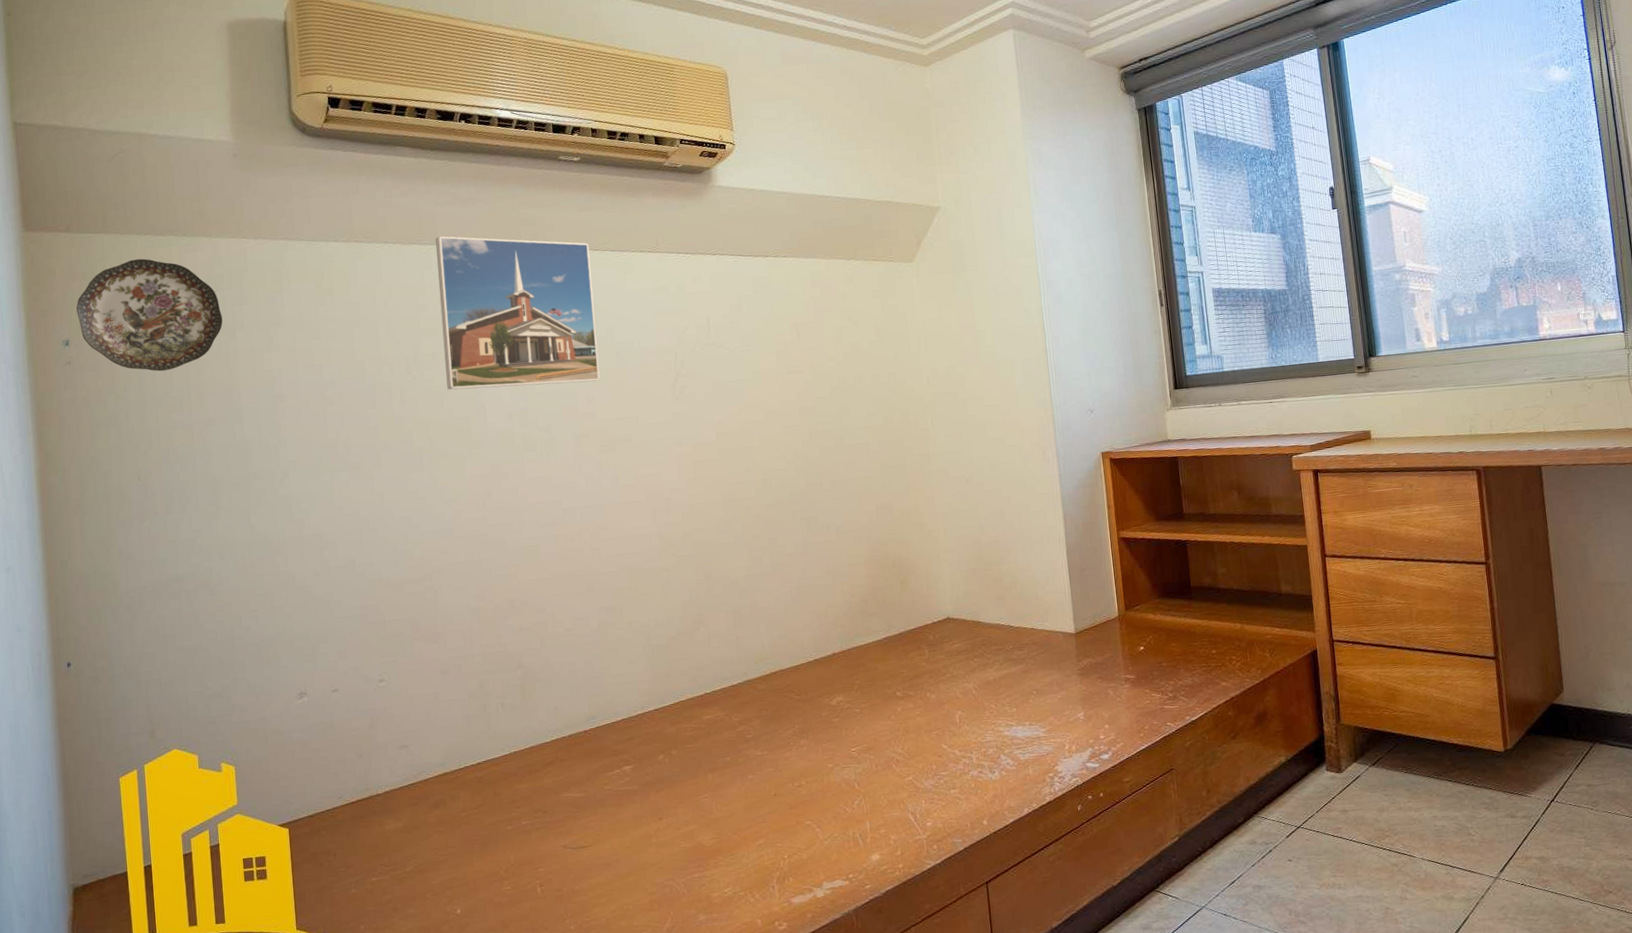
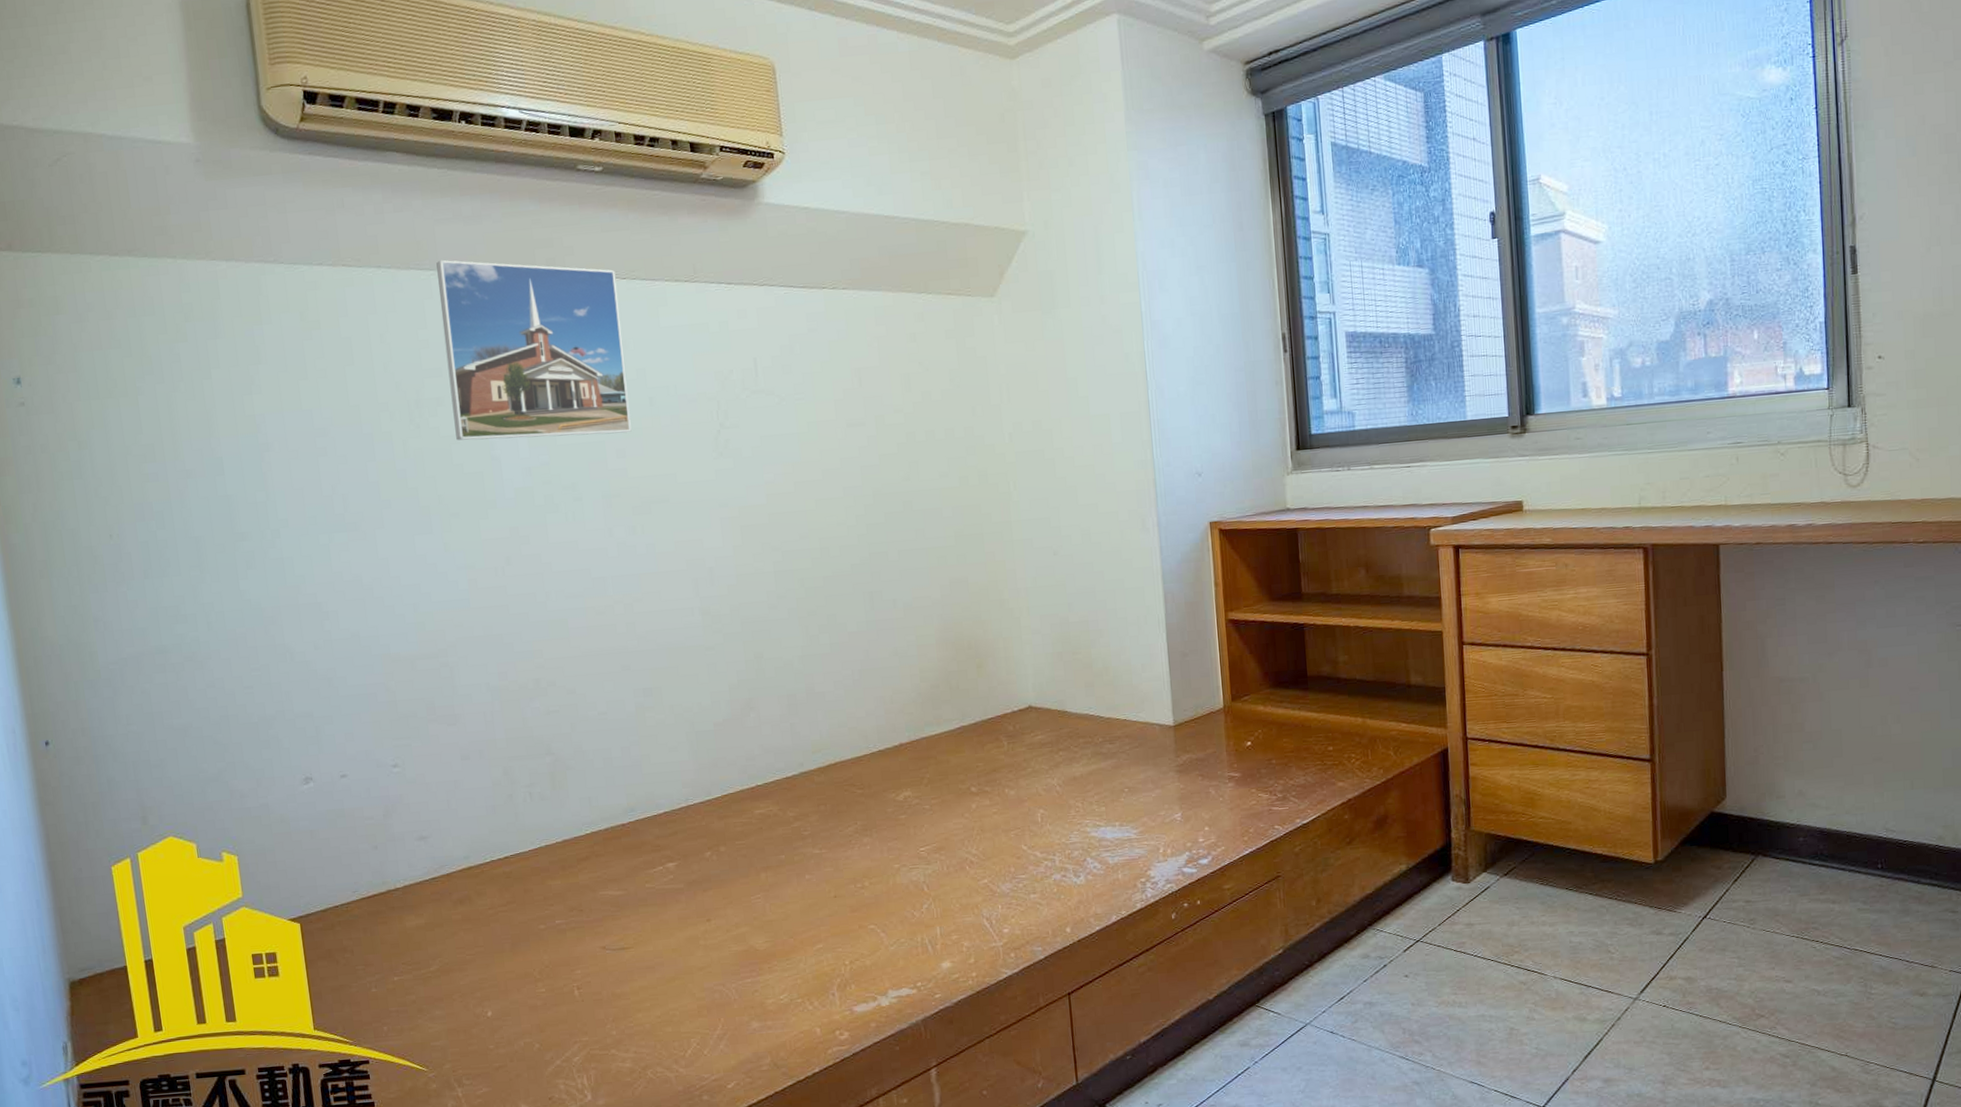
decorative plate: present [76,258,223,372] -> none [26,283,195,415]

